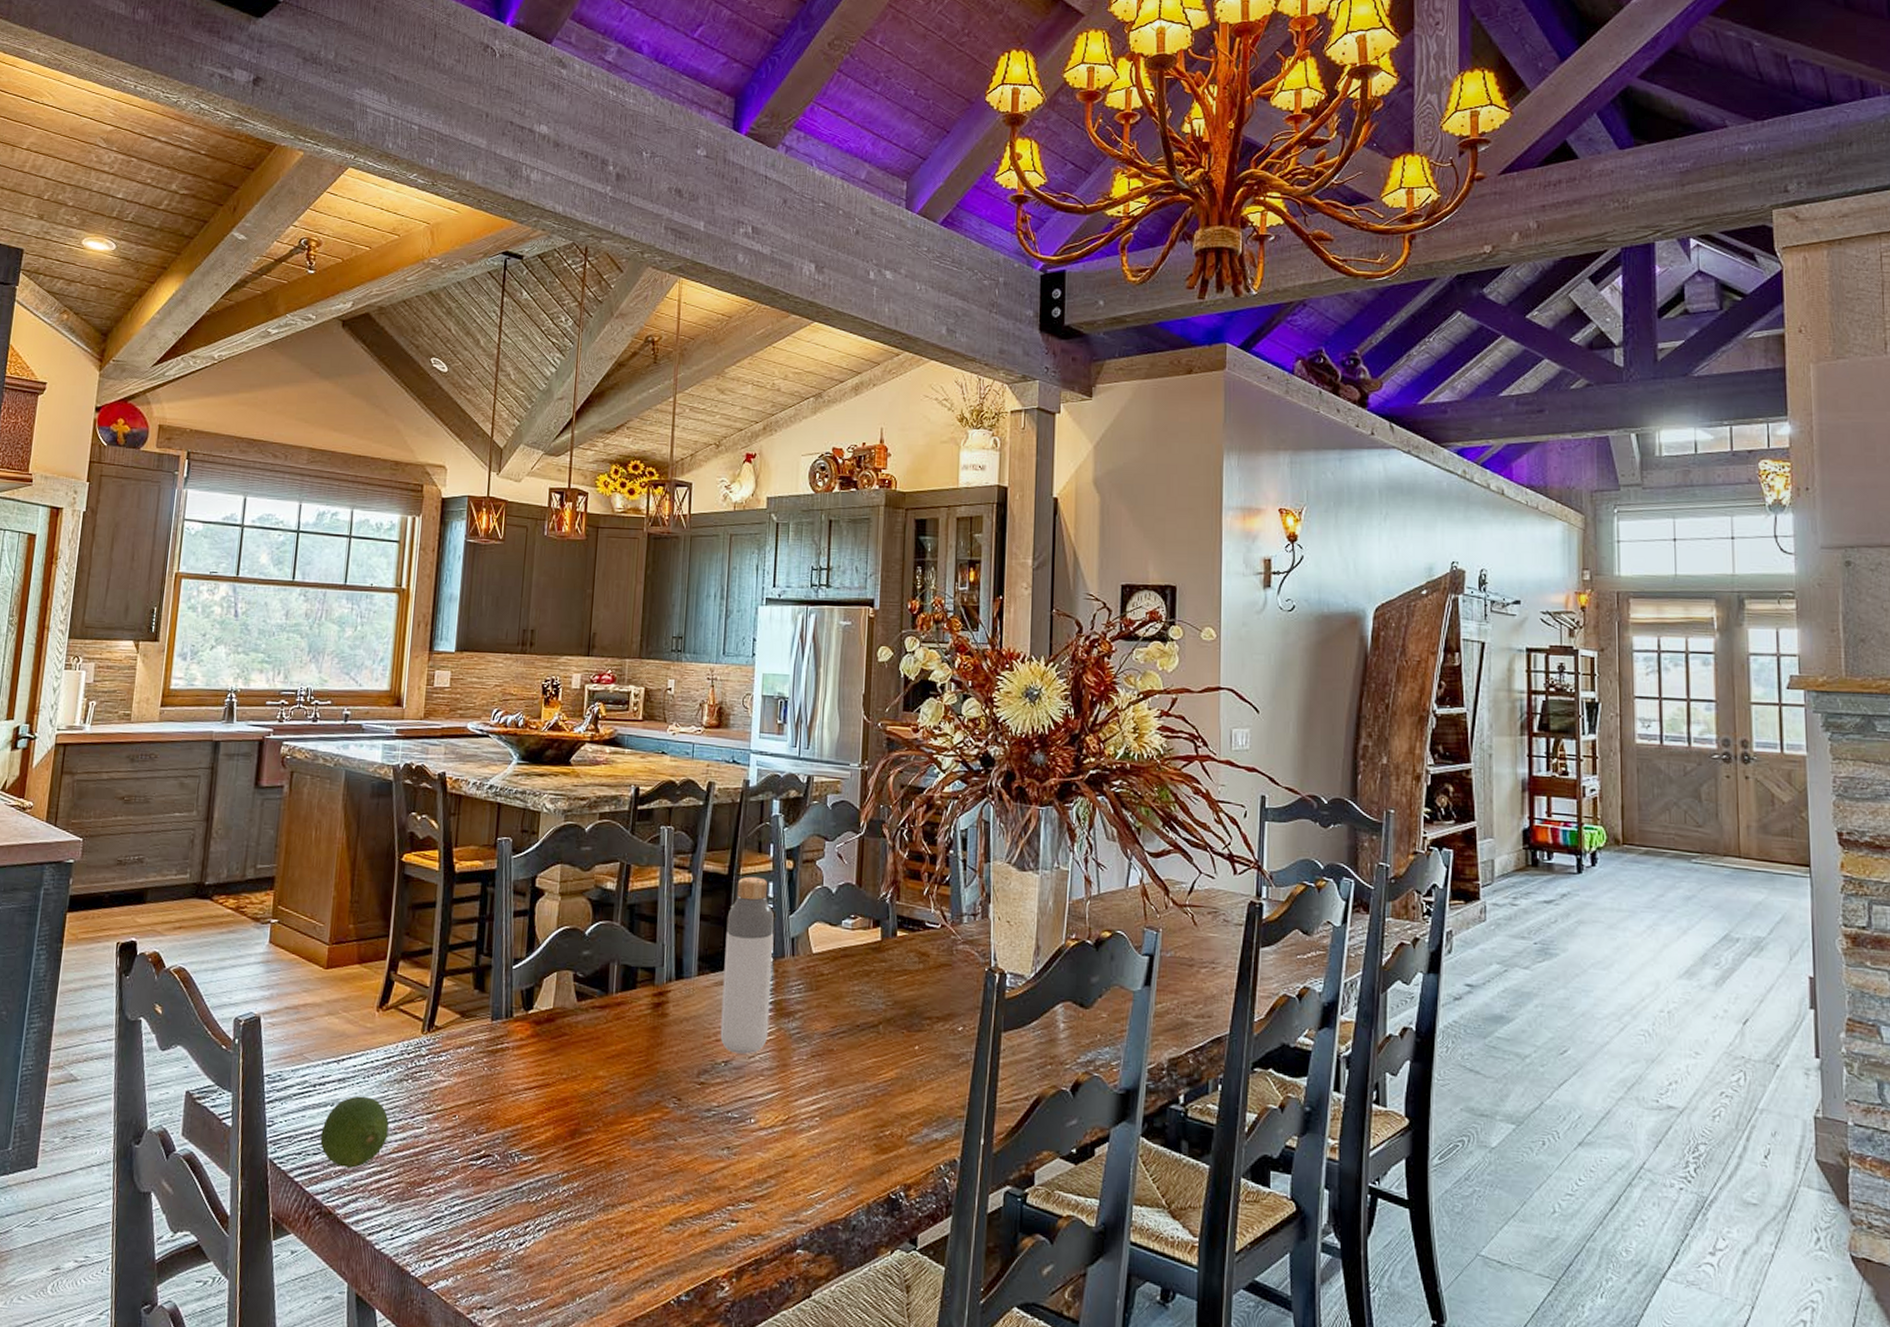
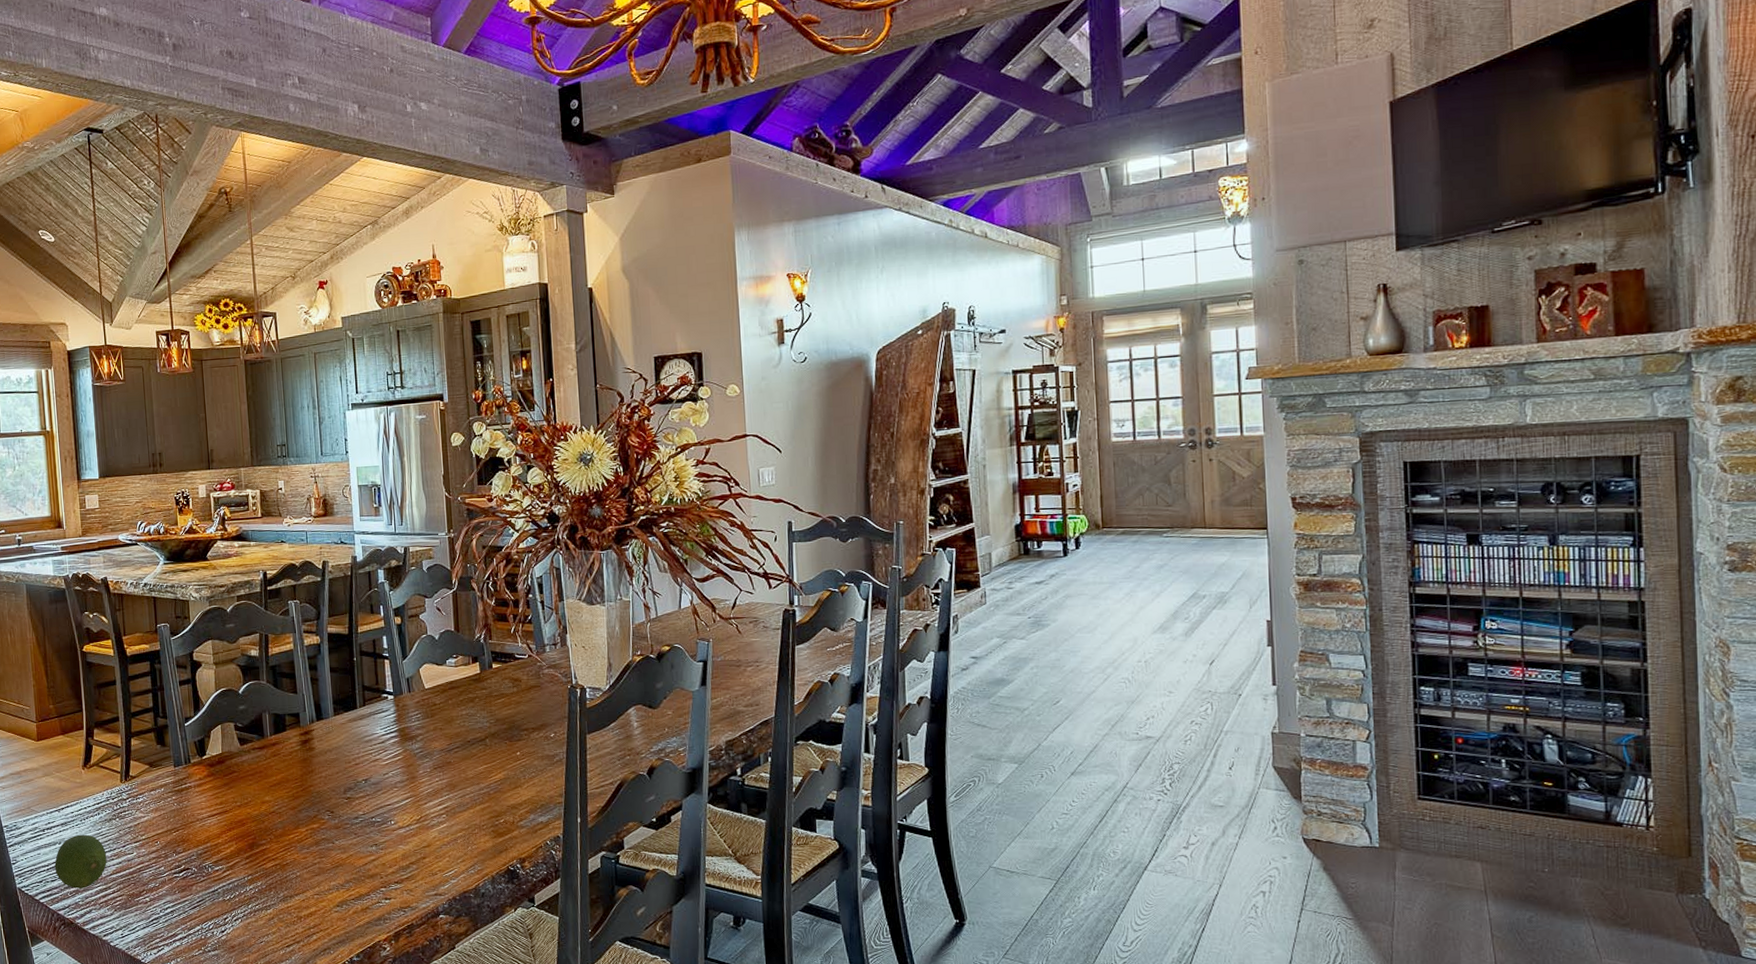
bottle: present [720,876,775,1054] -> none [352,633,397,773]

